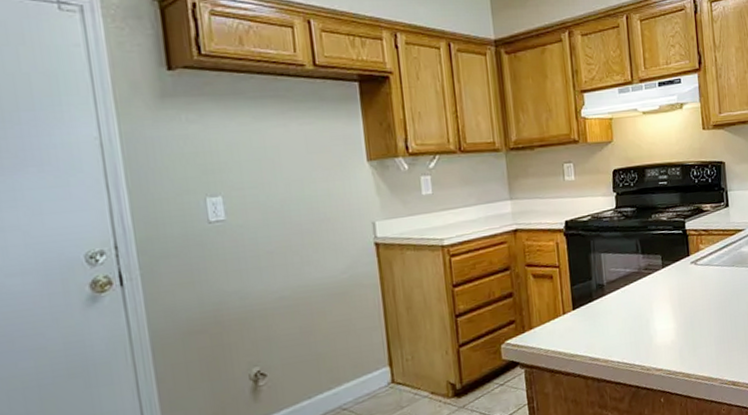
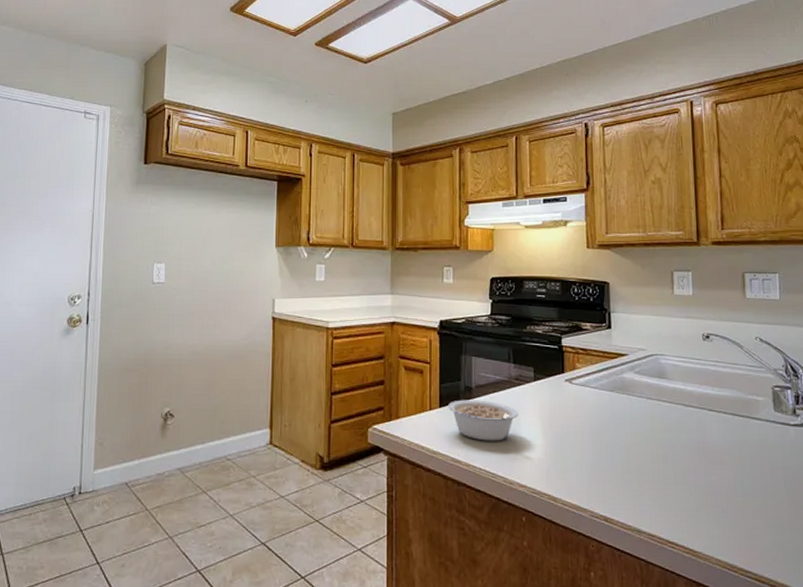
legume: none [581,295,650,335] -> present [448,399,518,441]

